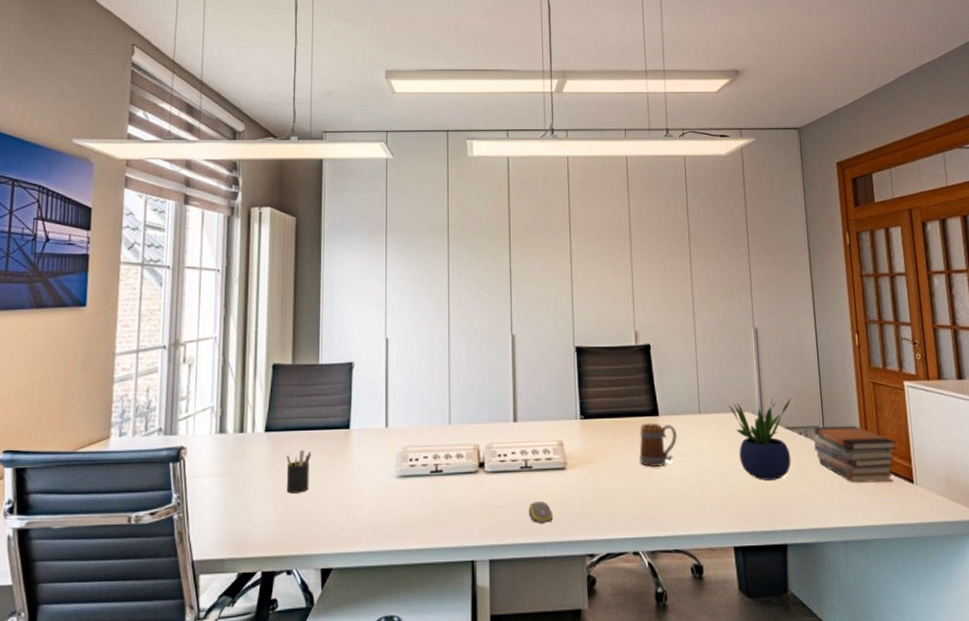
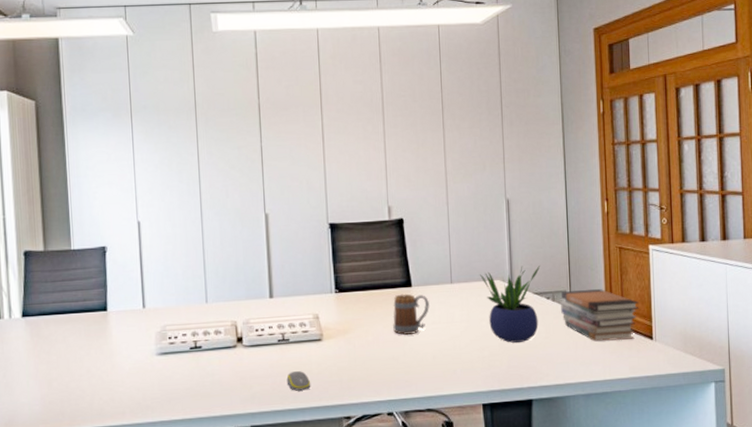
pen holder: present [286,450,311,493] -> none [46,333,71,374]

